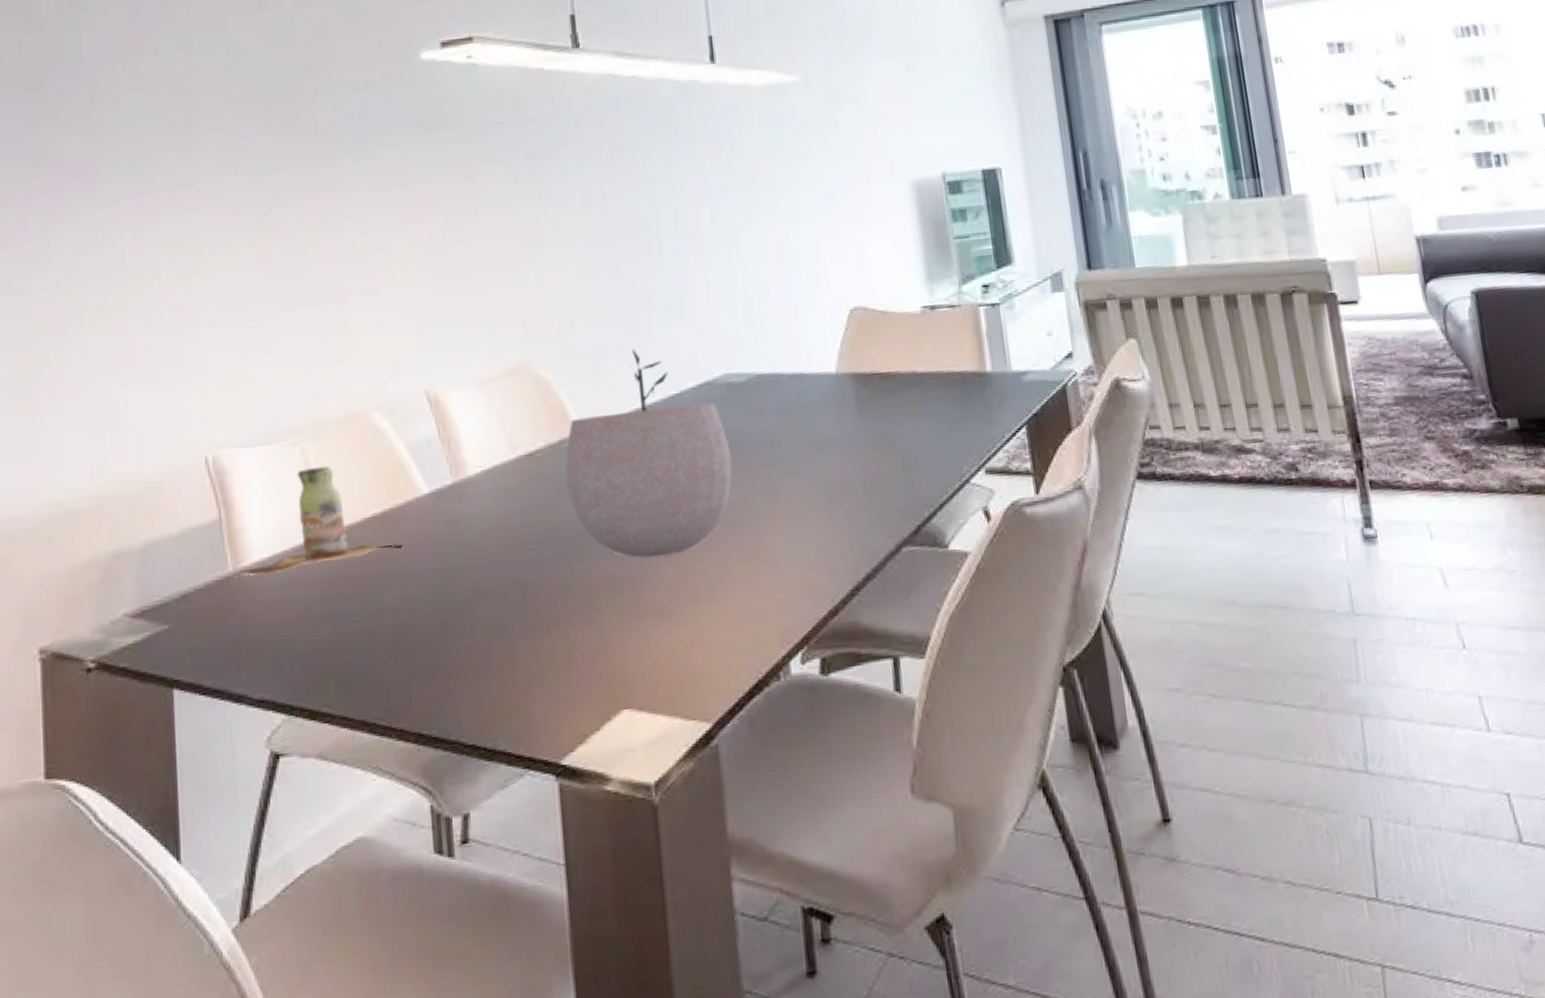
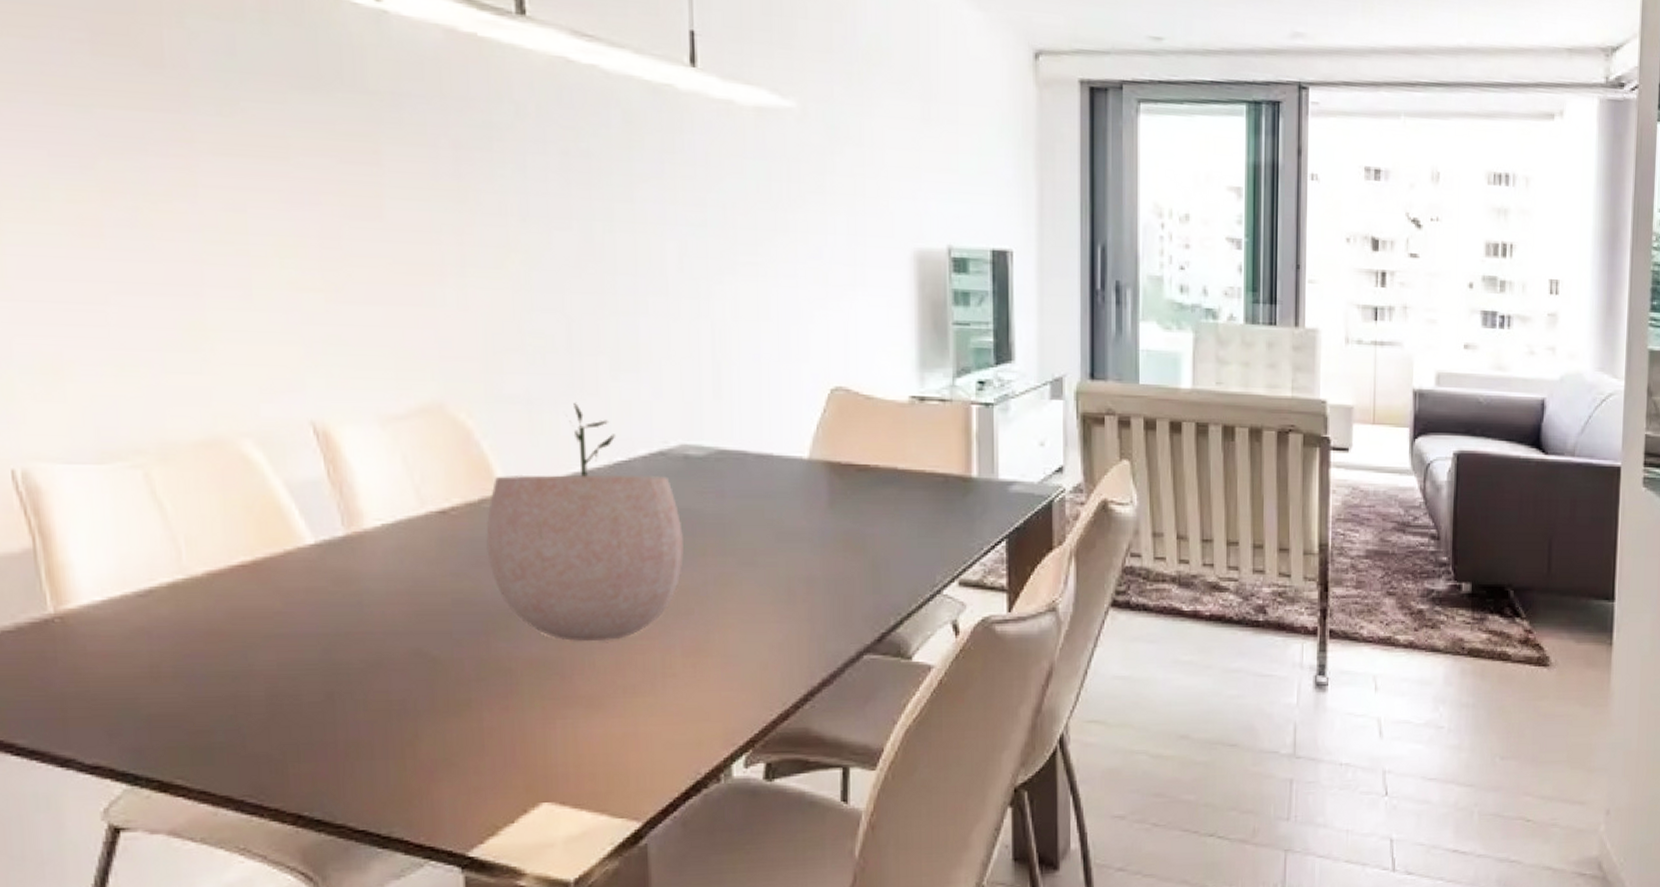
bottle: present [240,466,403,575] -> none [63,497,280,620]

